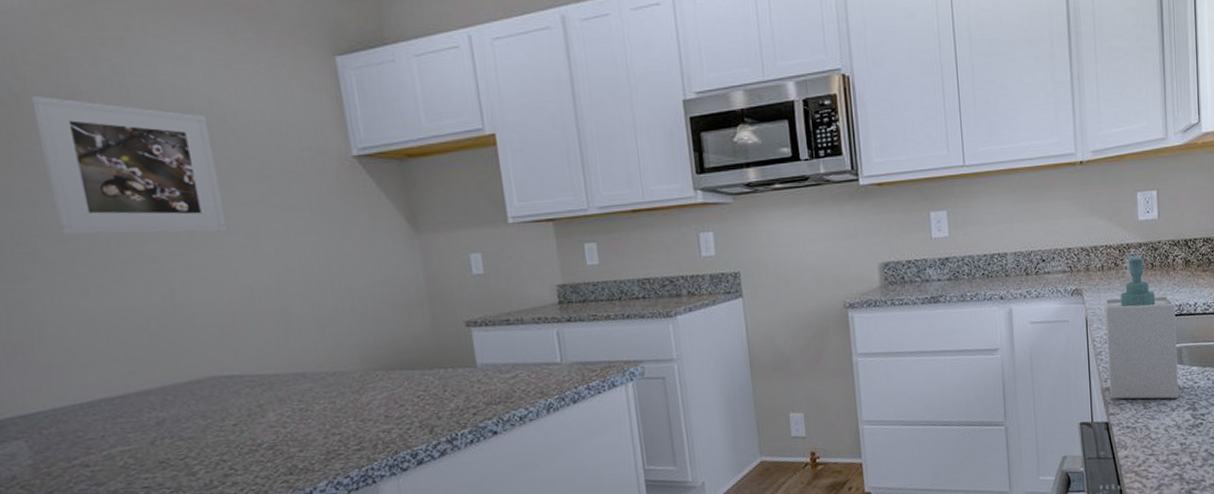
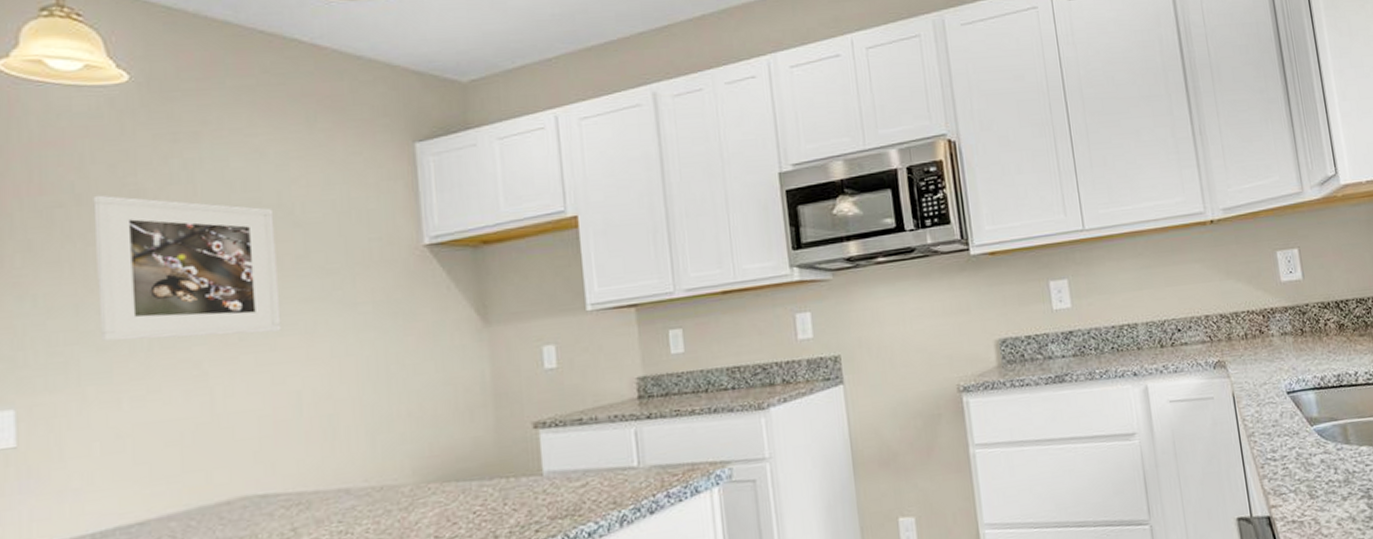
soap bottle: present [1104,257,1179,399] -> none [1252,322,1349,488]

